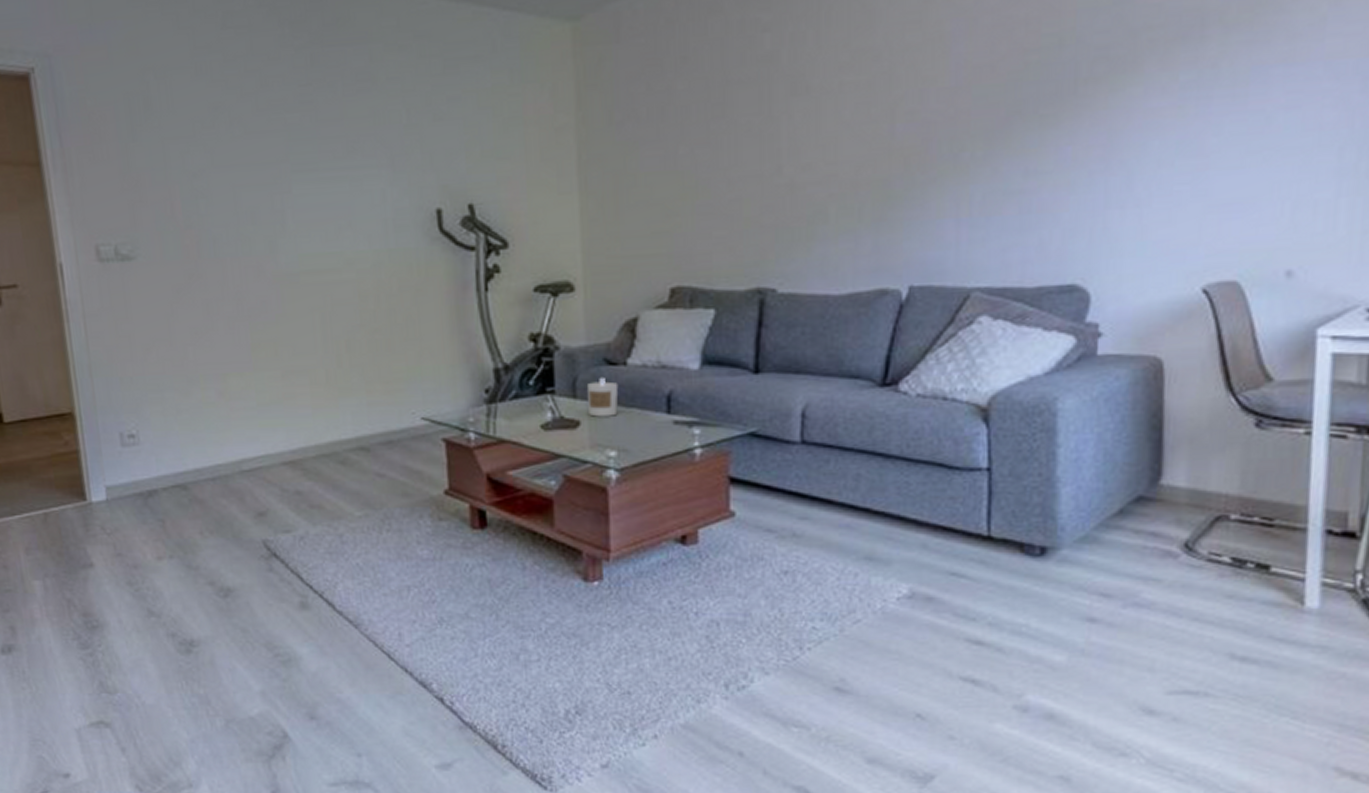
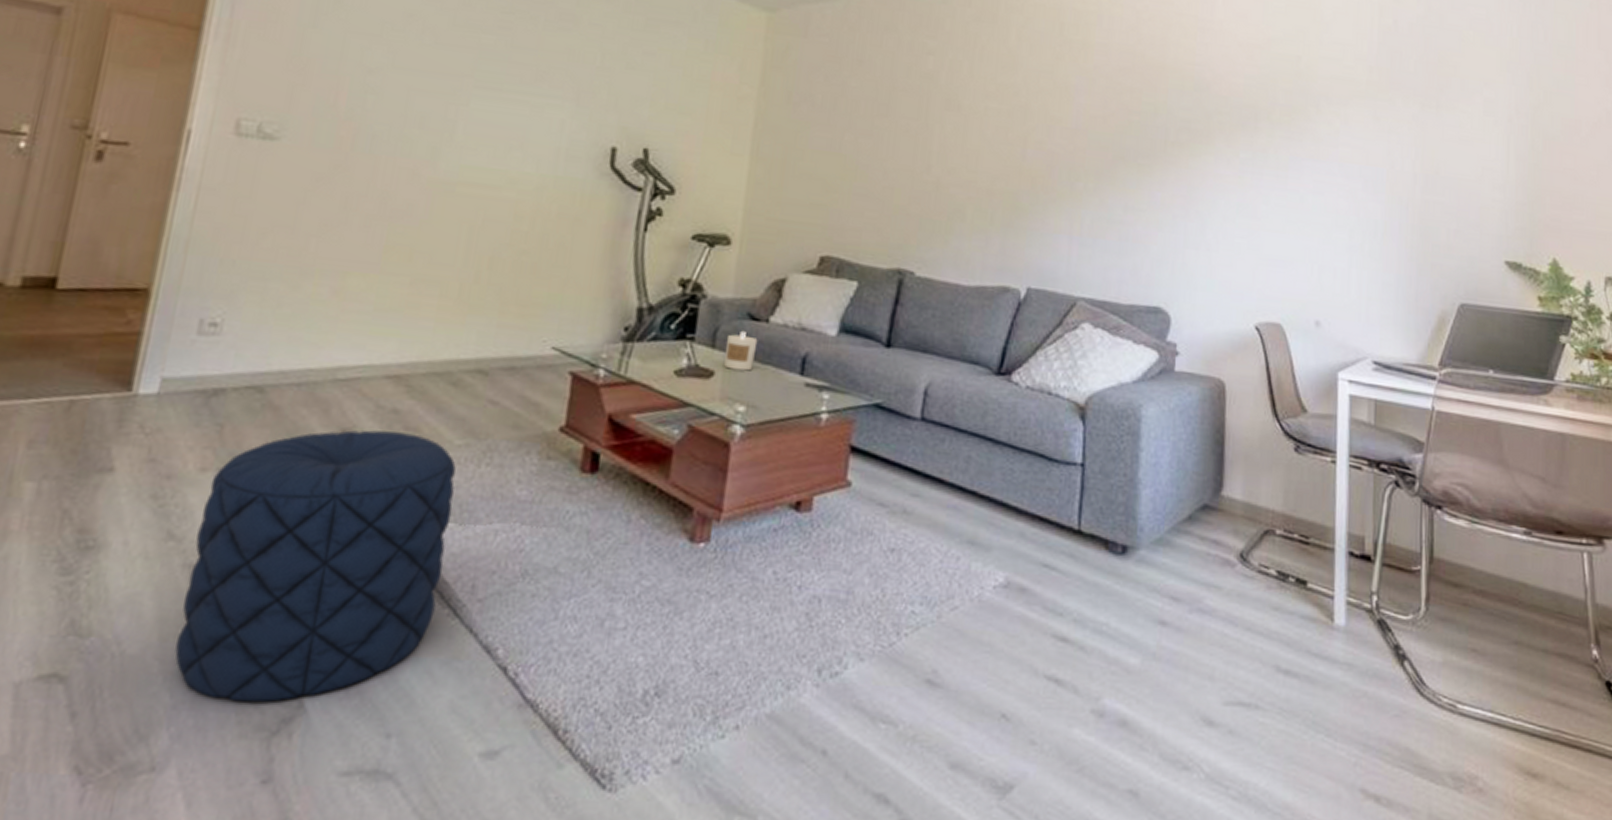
pouf: none [168,511,373,735] -> present [175,430,456,703]

